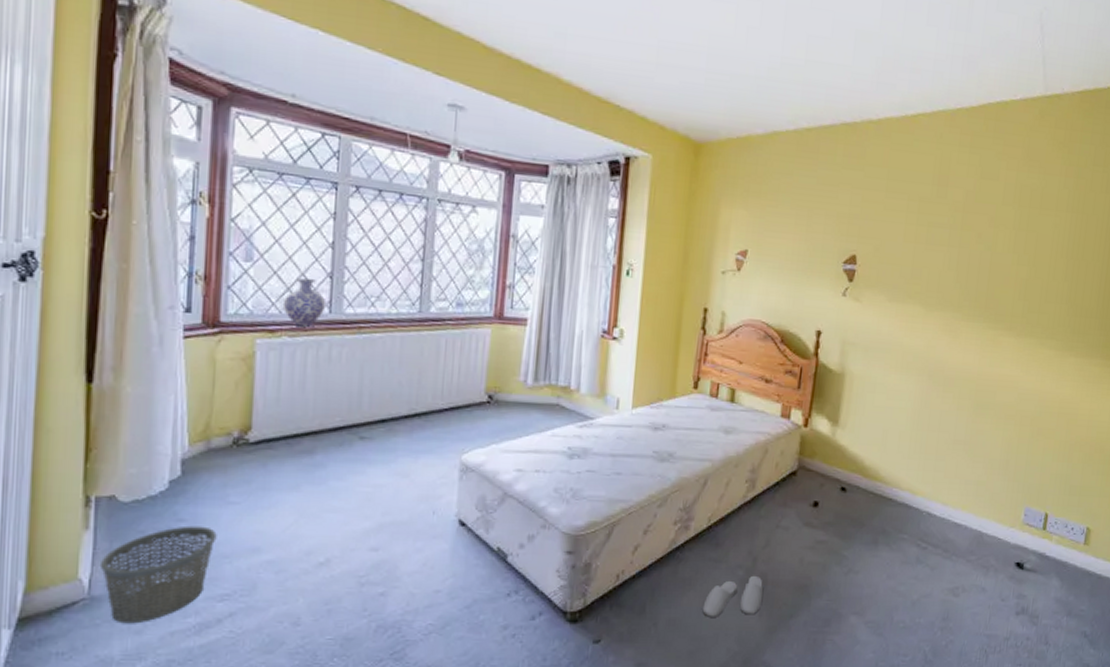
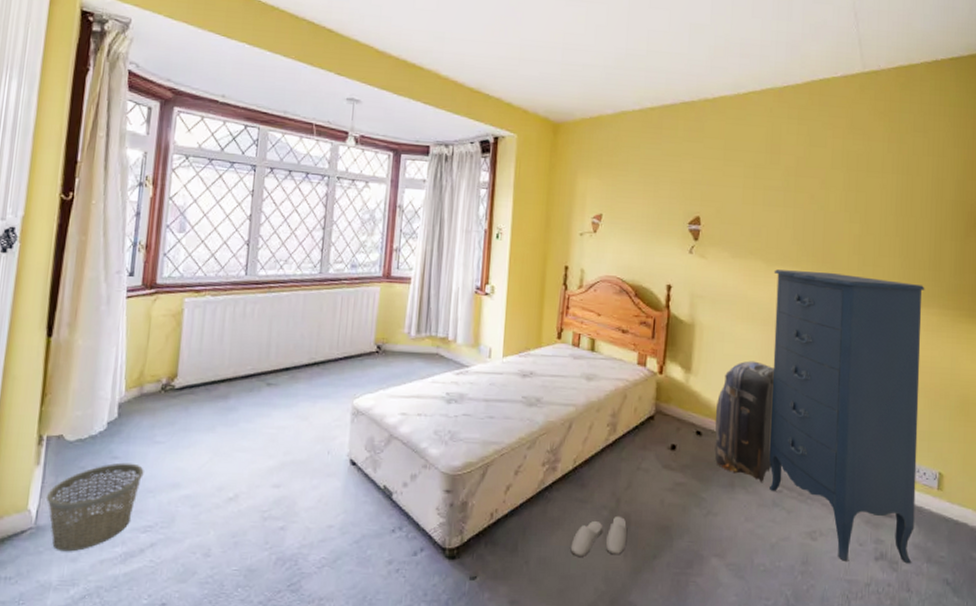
vase: present [282,278,327,327] -> none [207,246,243,287]
suitcase: none [859,413,927,539] -> present [714,360,774,482]
chest of drawers: none [914,315,1090,618] -> present [769,269,925,564]

